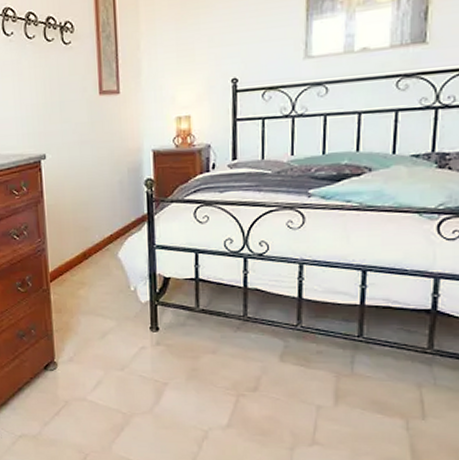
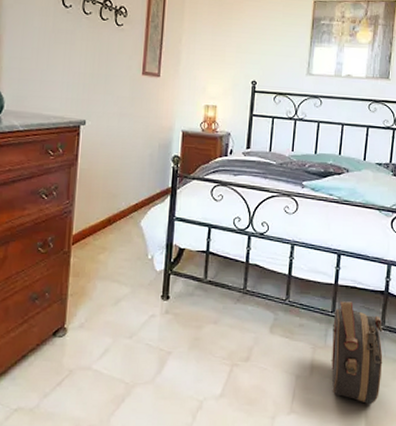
hat box: none [360,323,432,438] -> present [330,301,383,405]

